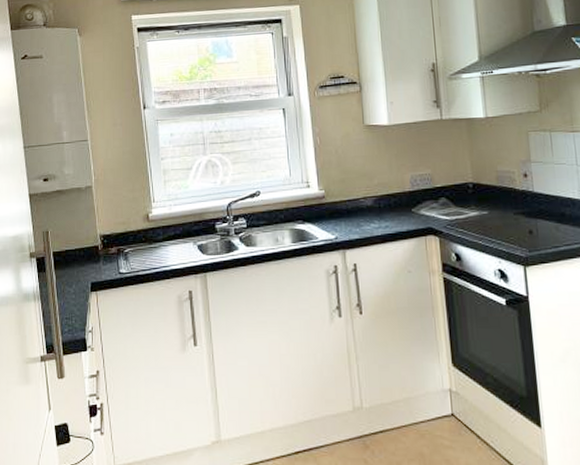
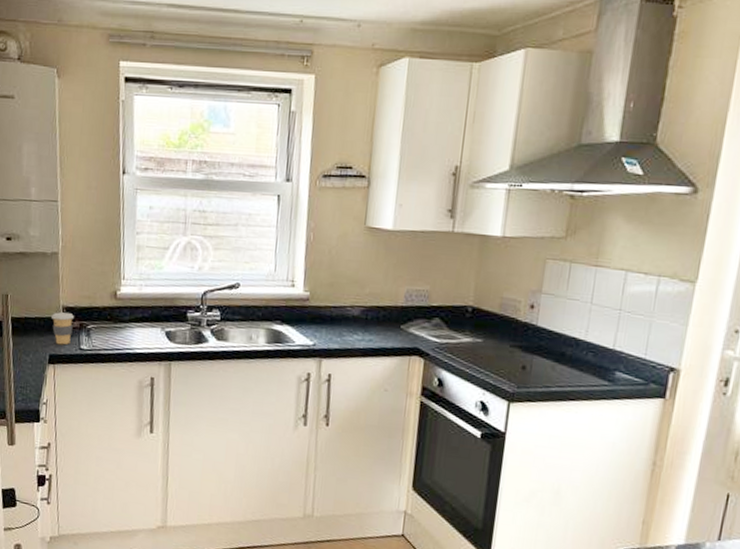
coffee cup: none [90,241,112,272] -> present [52,312,75,345]

